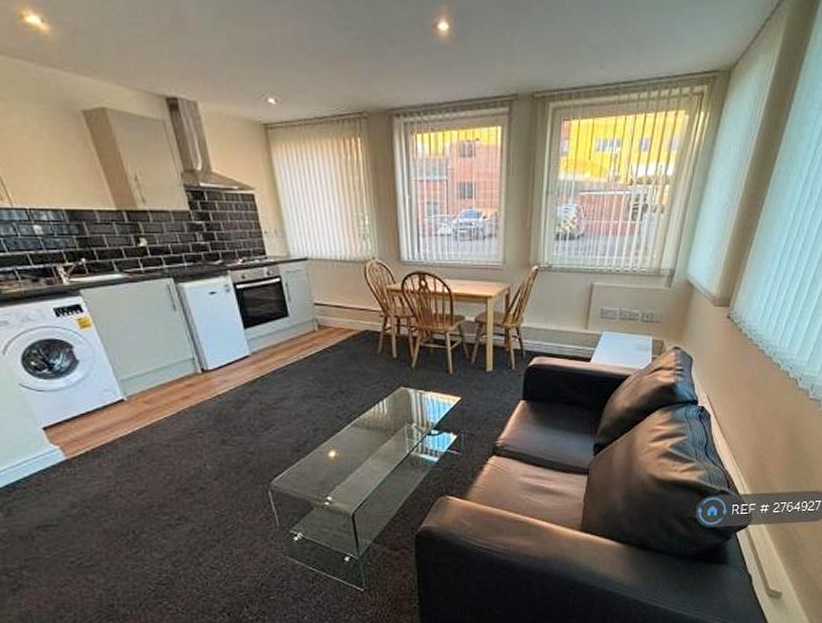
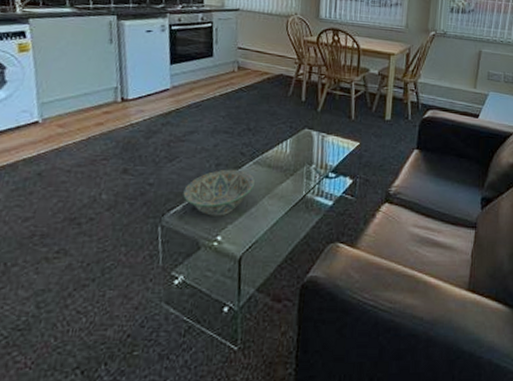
decorative bowl: none [286,433,357,480] -> present [183,169,256,218]

